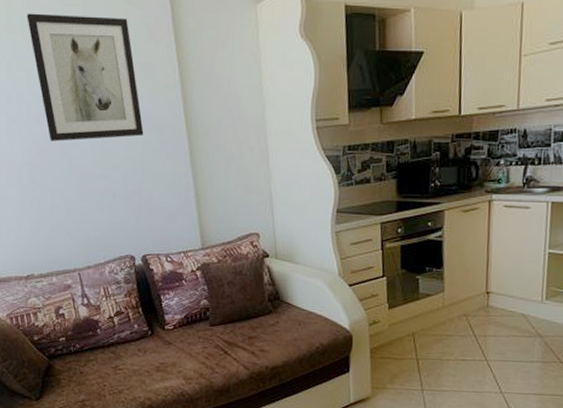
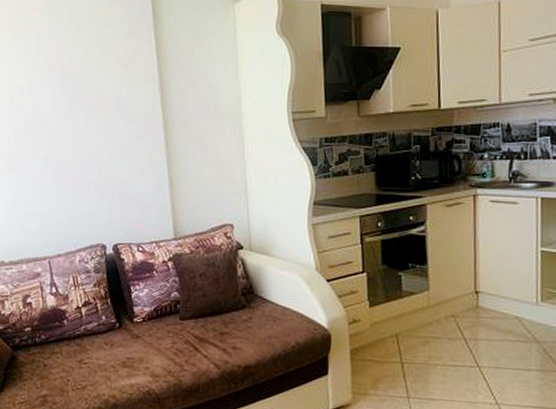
wall art: present [27,13,144,141] -> none [16,12,121,131]

